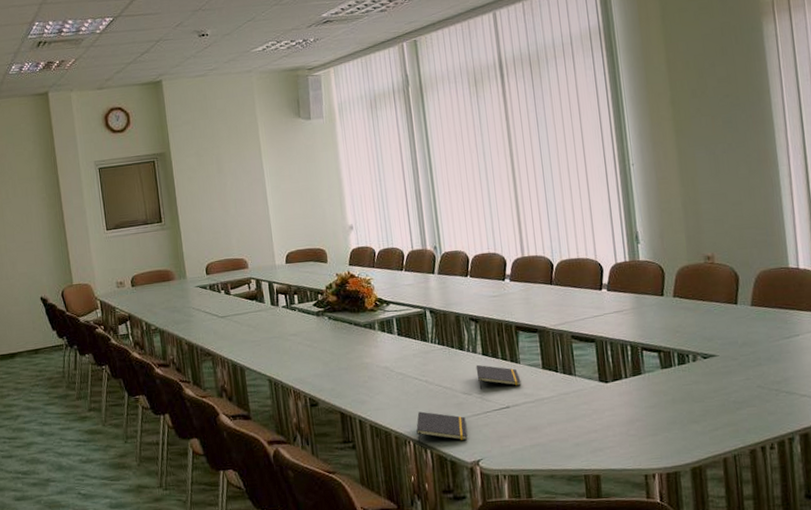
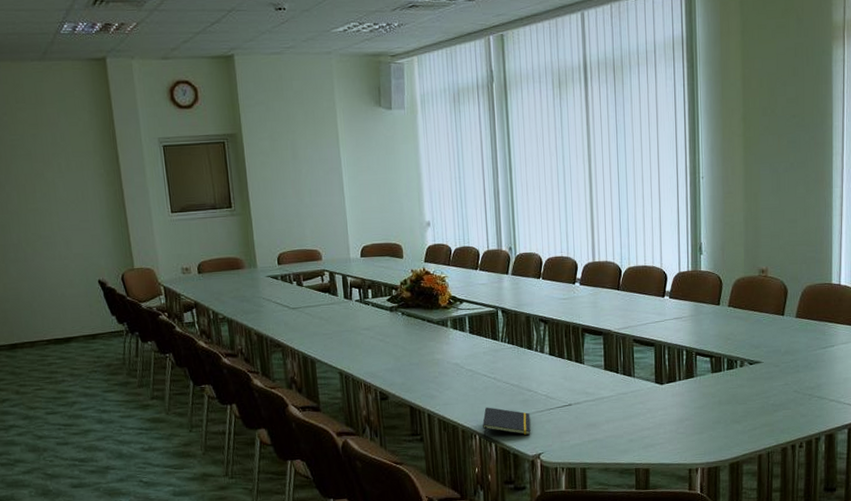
notepad: present [476,364,521,389] -> none [542,364,584,387]

